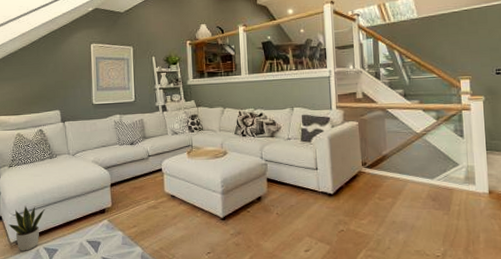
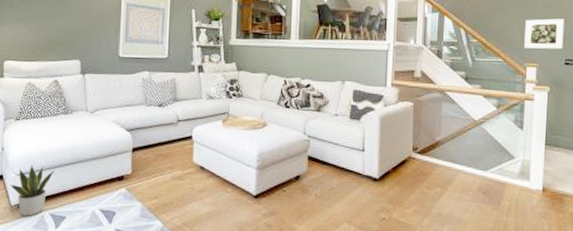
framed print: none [454,33,493,63] -> present [524,18,565,50]

